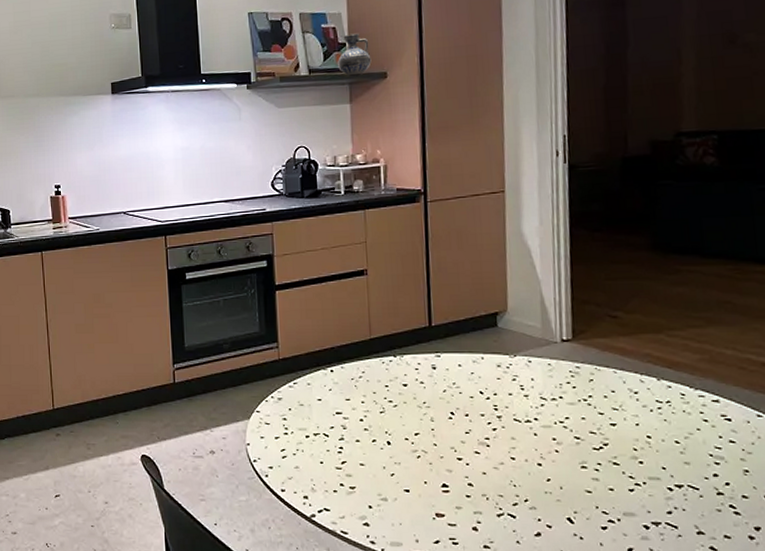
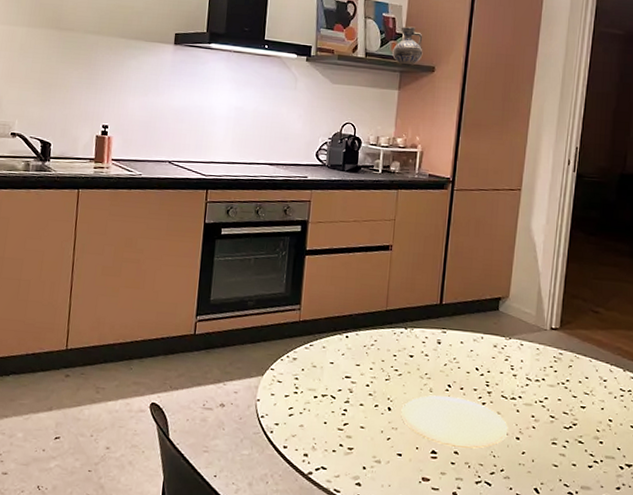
plate: none [402,425,527,479] -> present [401,395,508,449]

